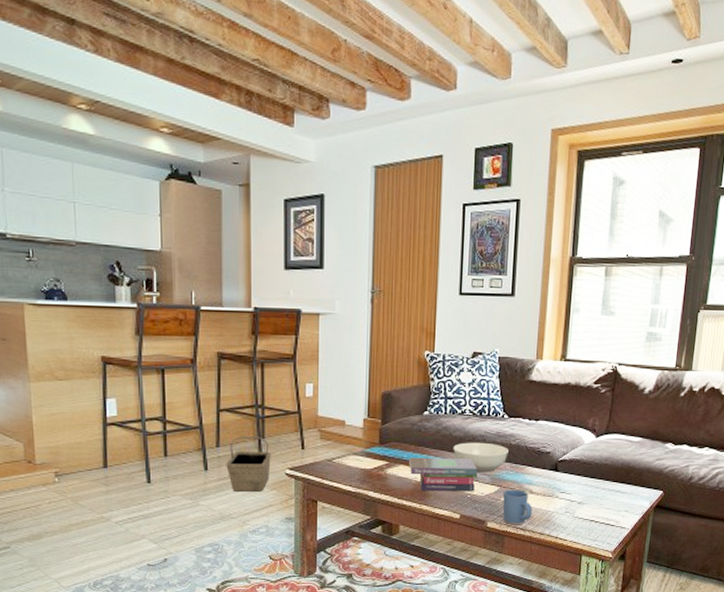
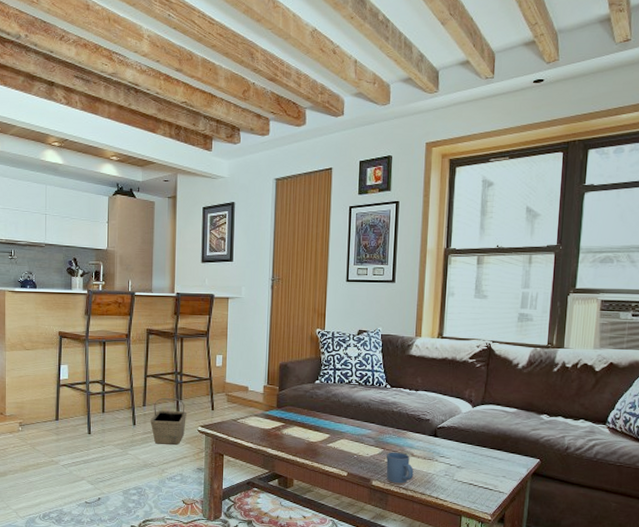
books: present [409,457,478,492] -> none [302,420,363,453]
bowl: present [453,442,509,473] -> none [341,408,391,436]

